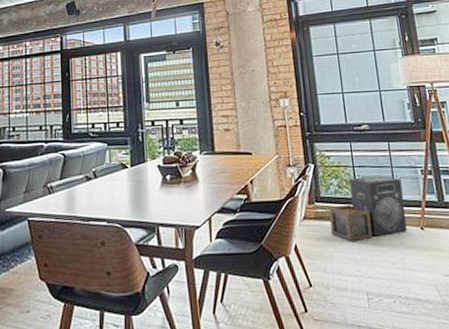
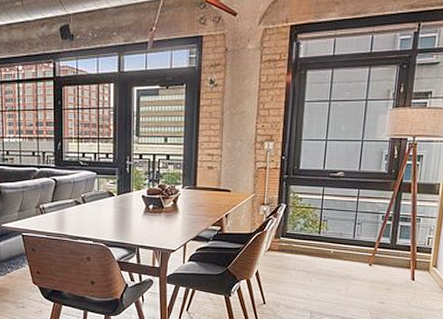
stereo: present [329,176,407,241] -> none [291,218,362,271]

